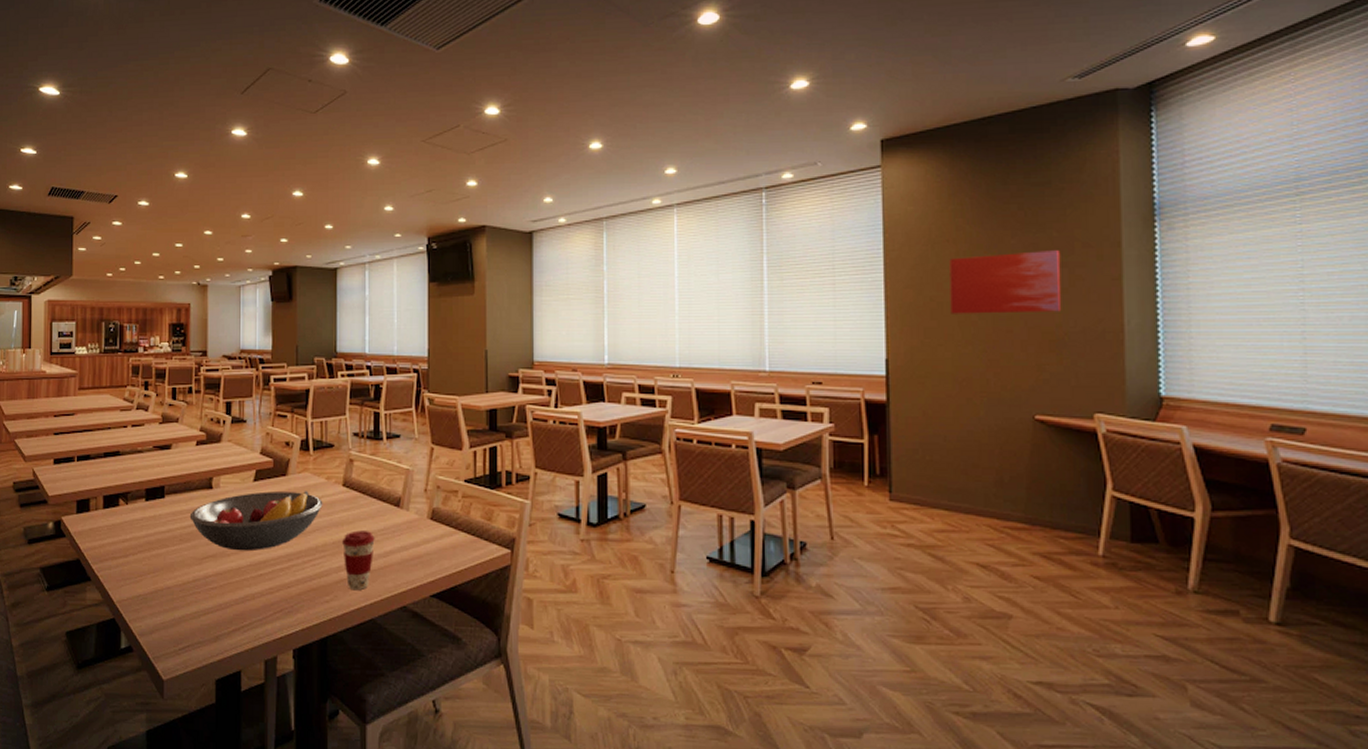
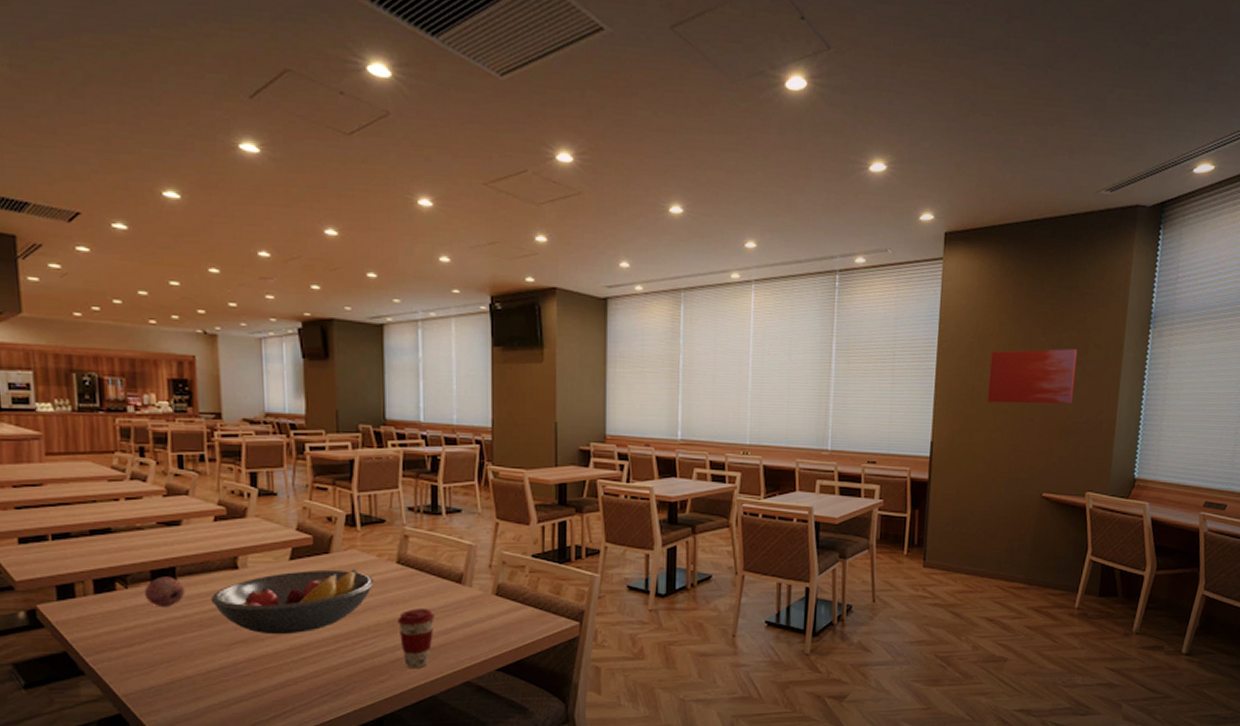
fruit: none [139,494,171,521] -> present [144,576,186,606]

